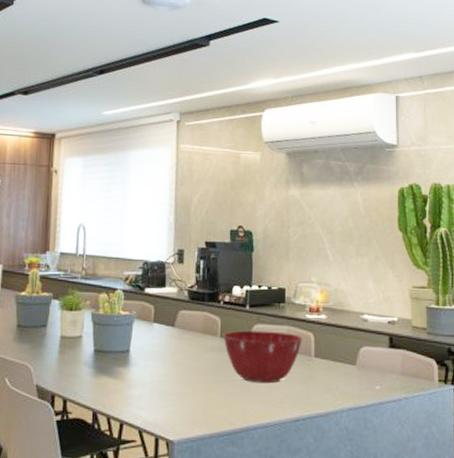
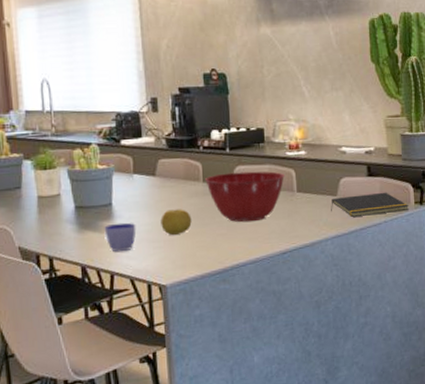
cup: none [119,370,151,401] -> present [104,222,136,252]
fruit: none [175,362,206,389] -> present [160,209,192,235]
notepad: none [349,366,432,390] -> present [331,192,409,217]

